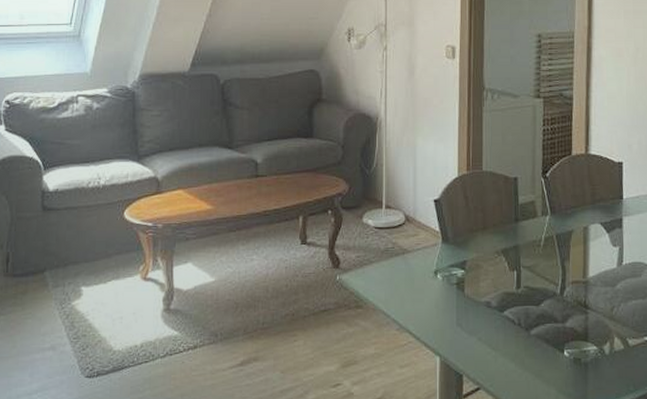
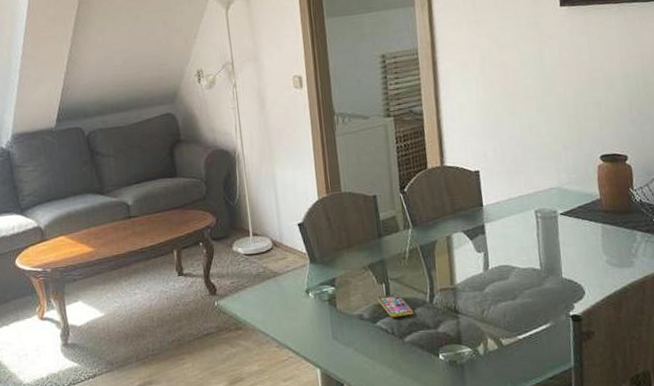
smartphone: none [507,283,542,307] -> present [377,294,413,317]

